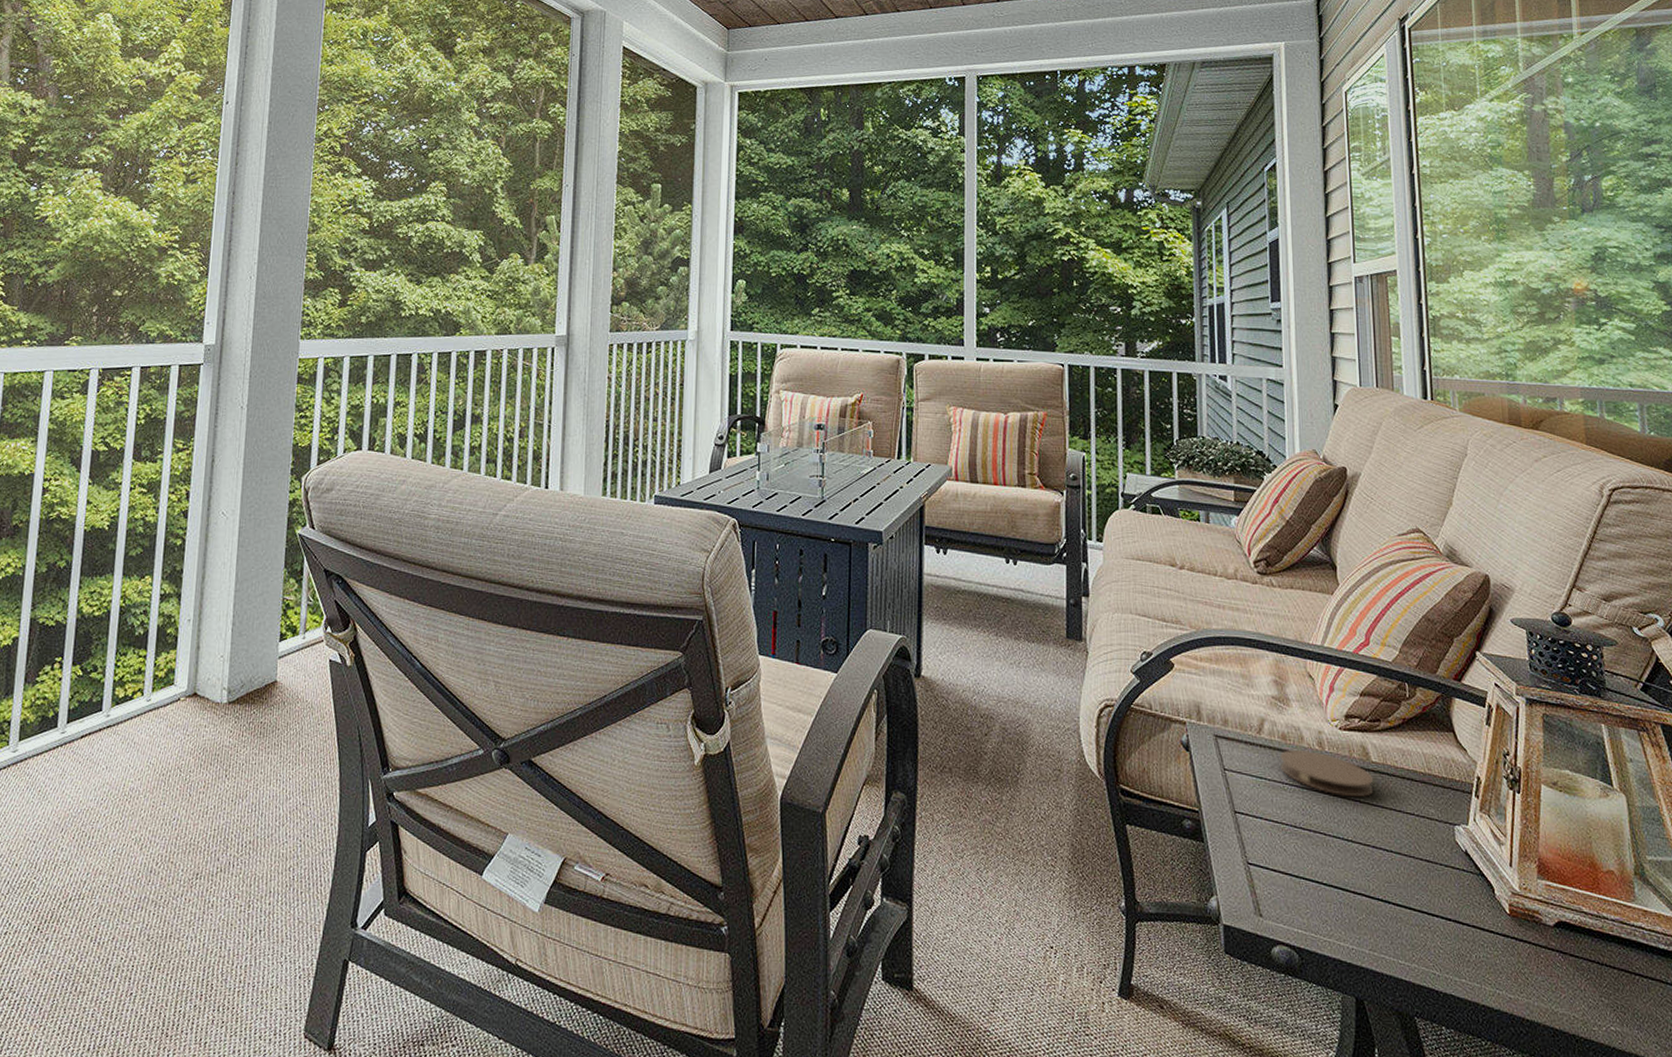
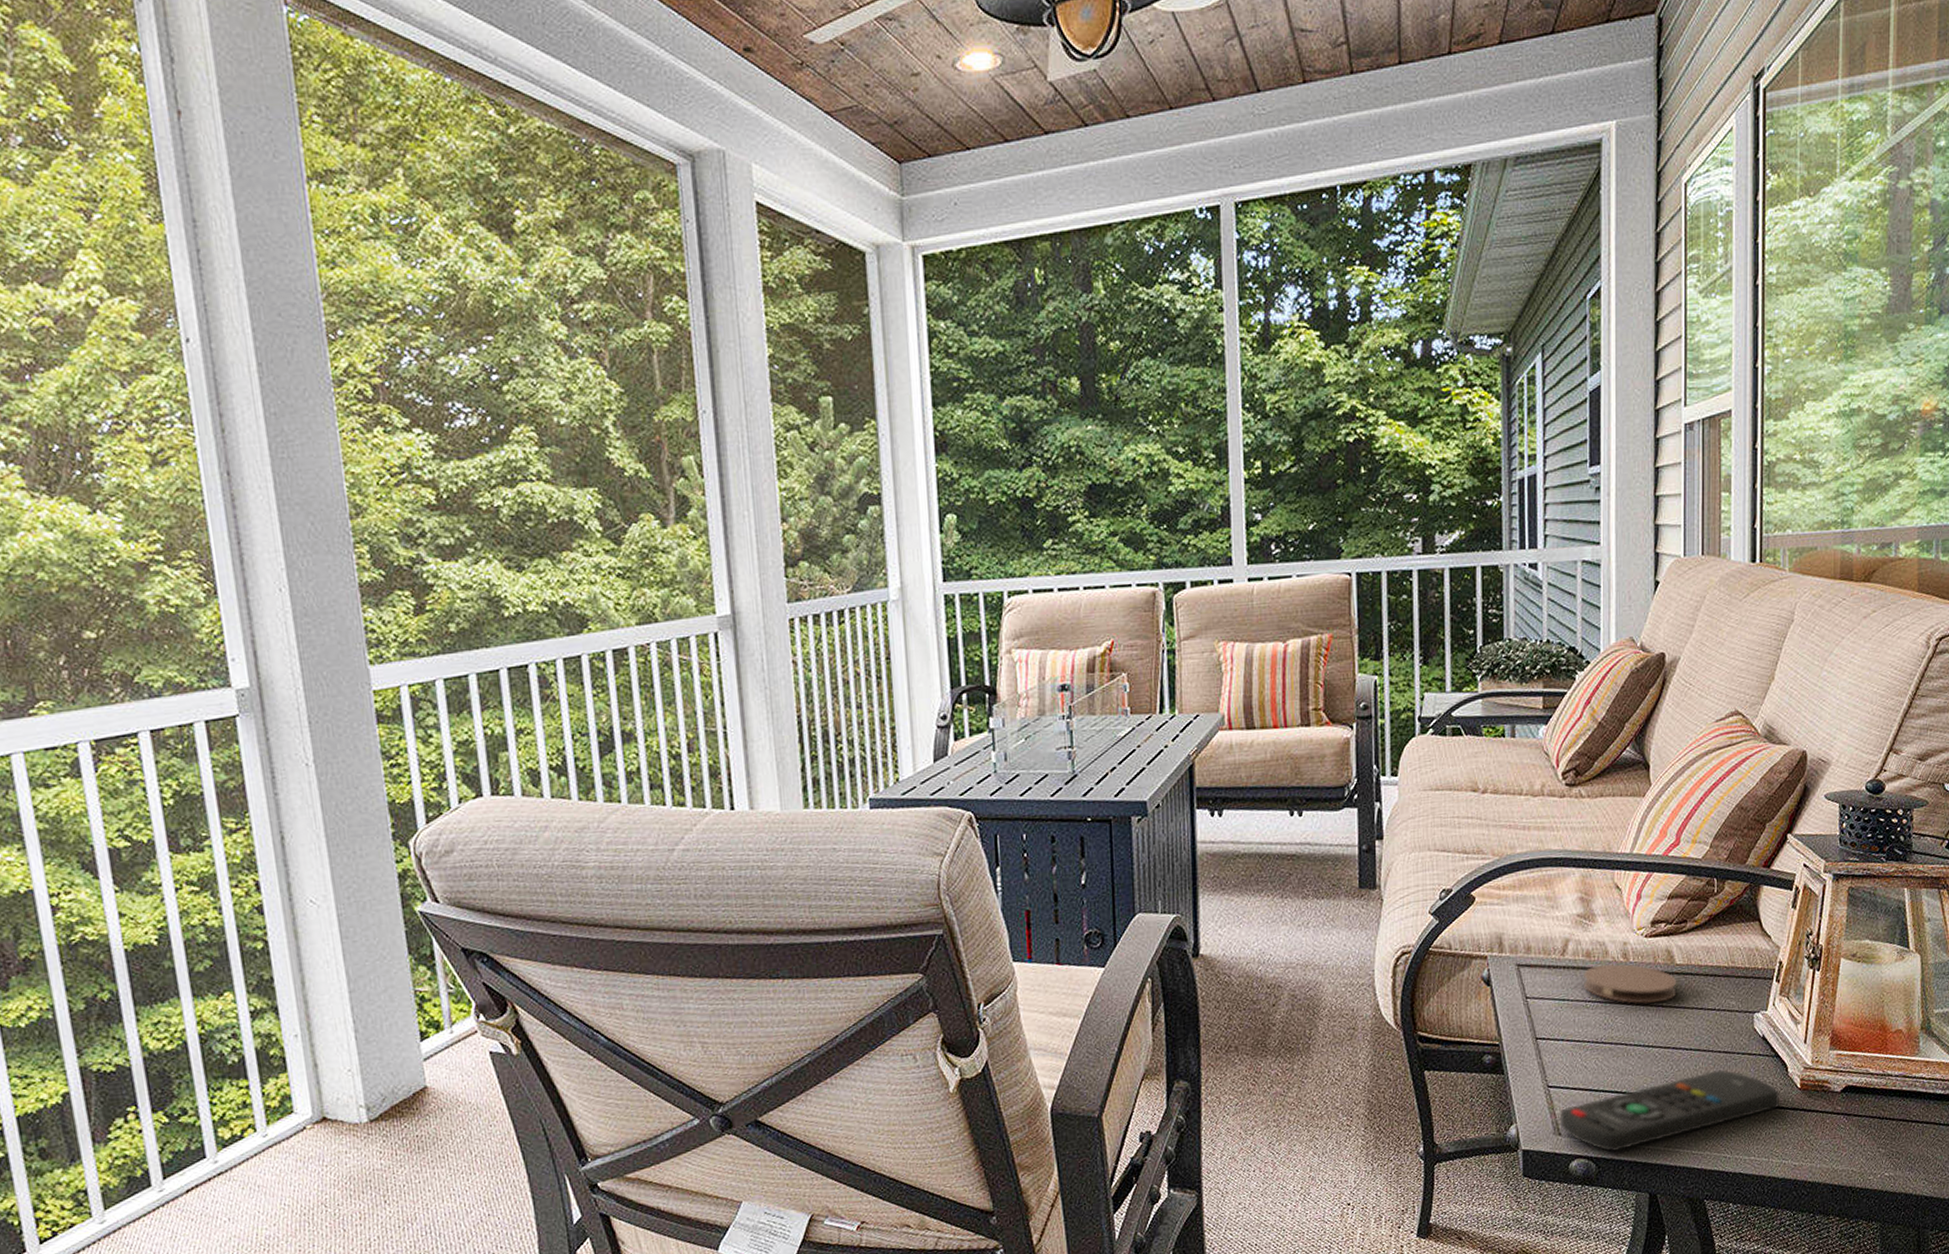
remote control: none [1260,878,1488,945] -> present [1559,1070,1780,1152]

